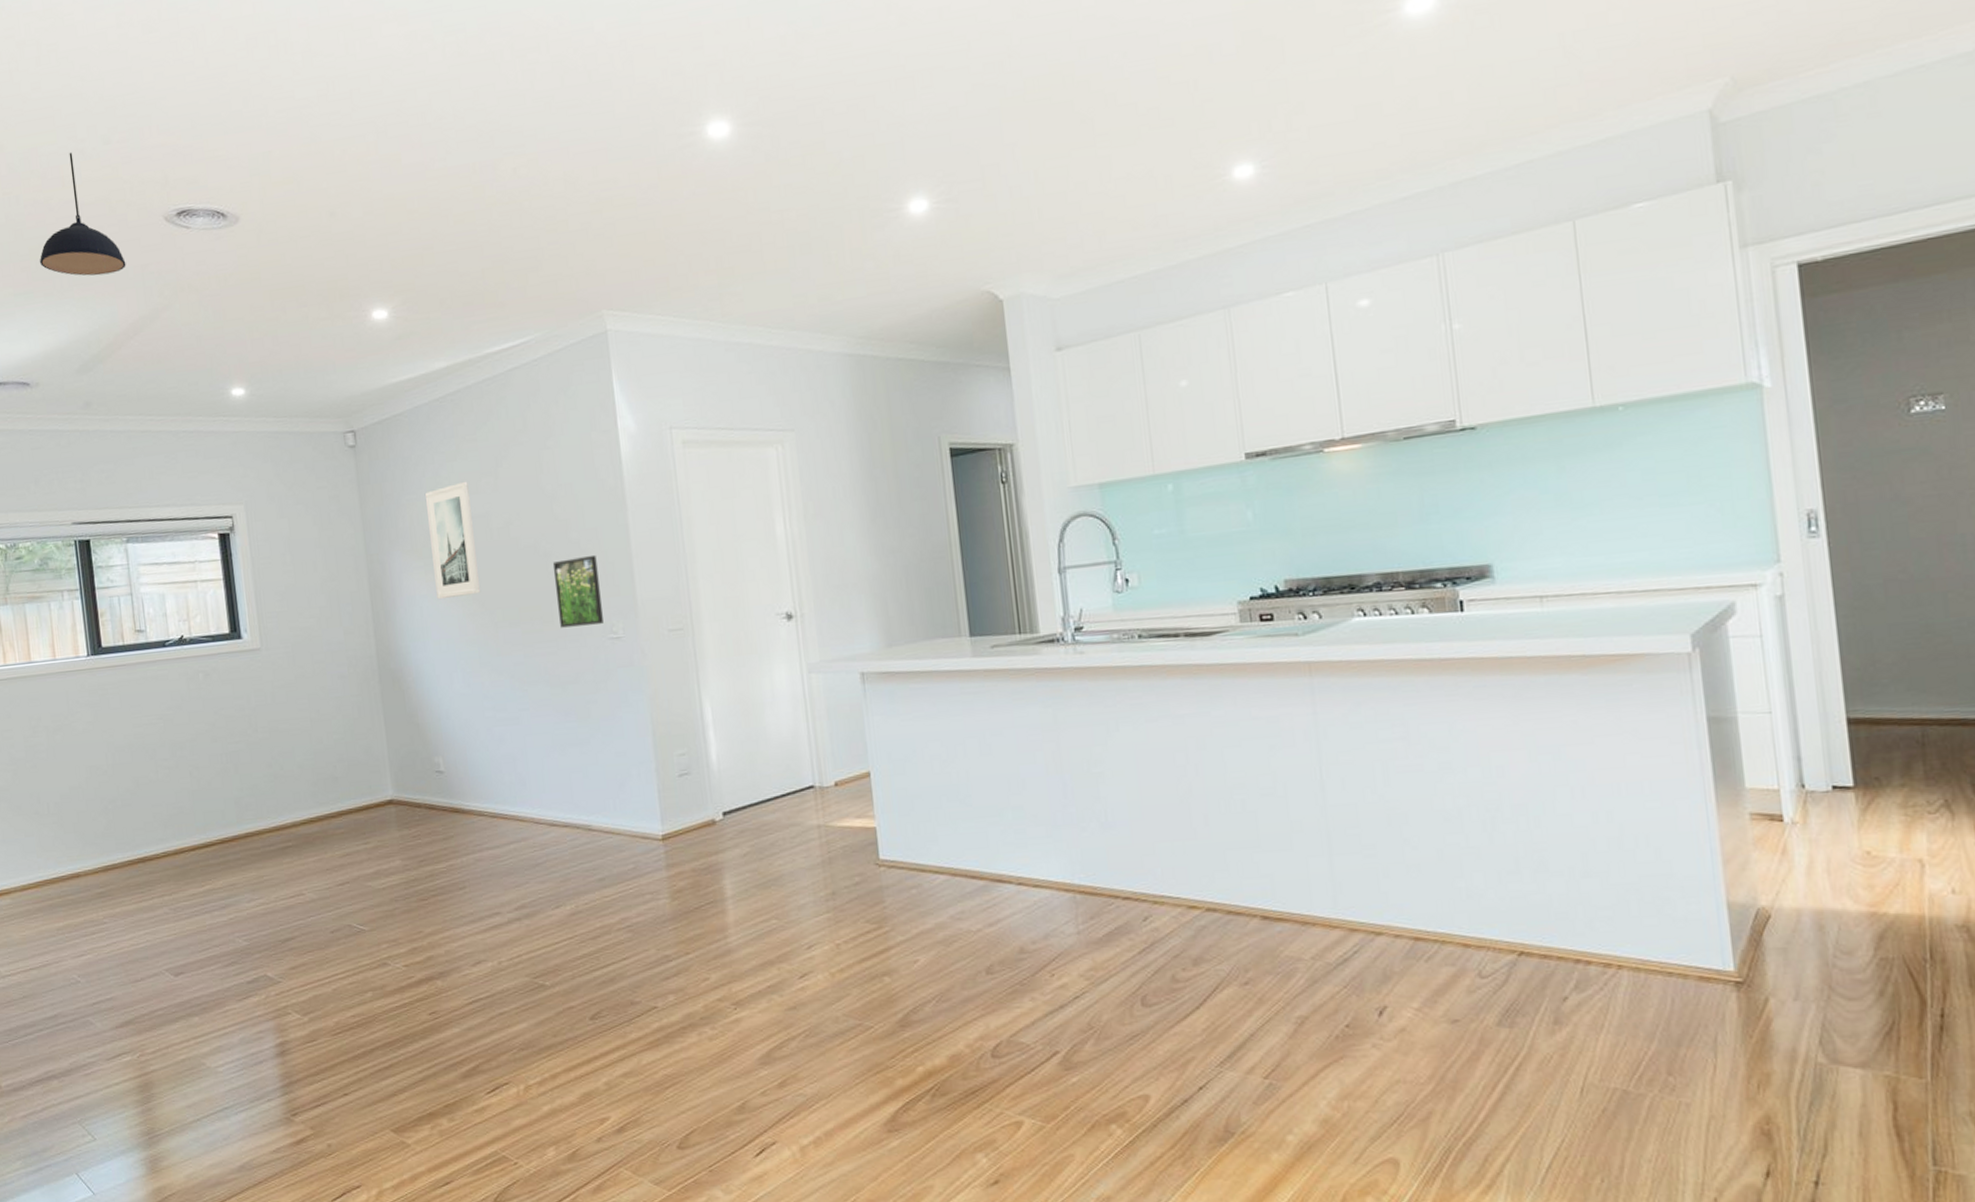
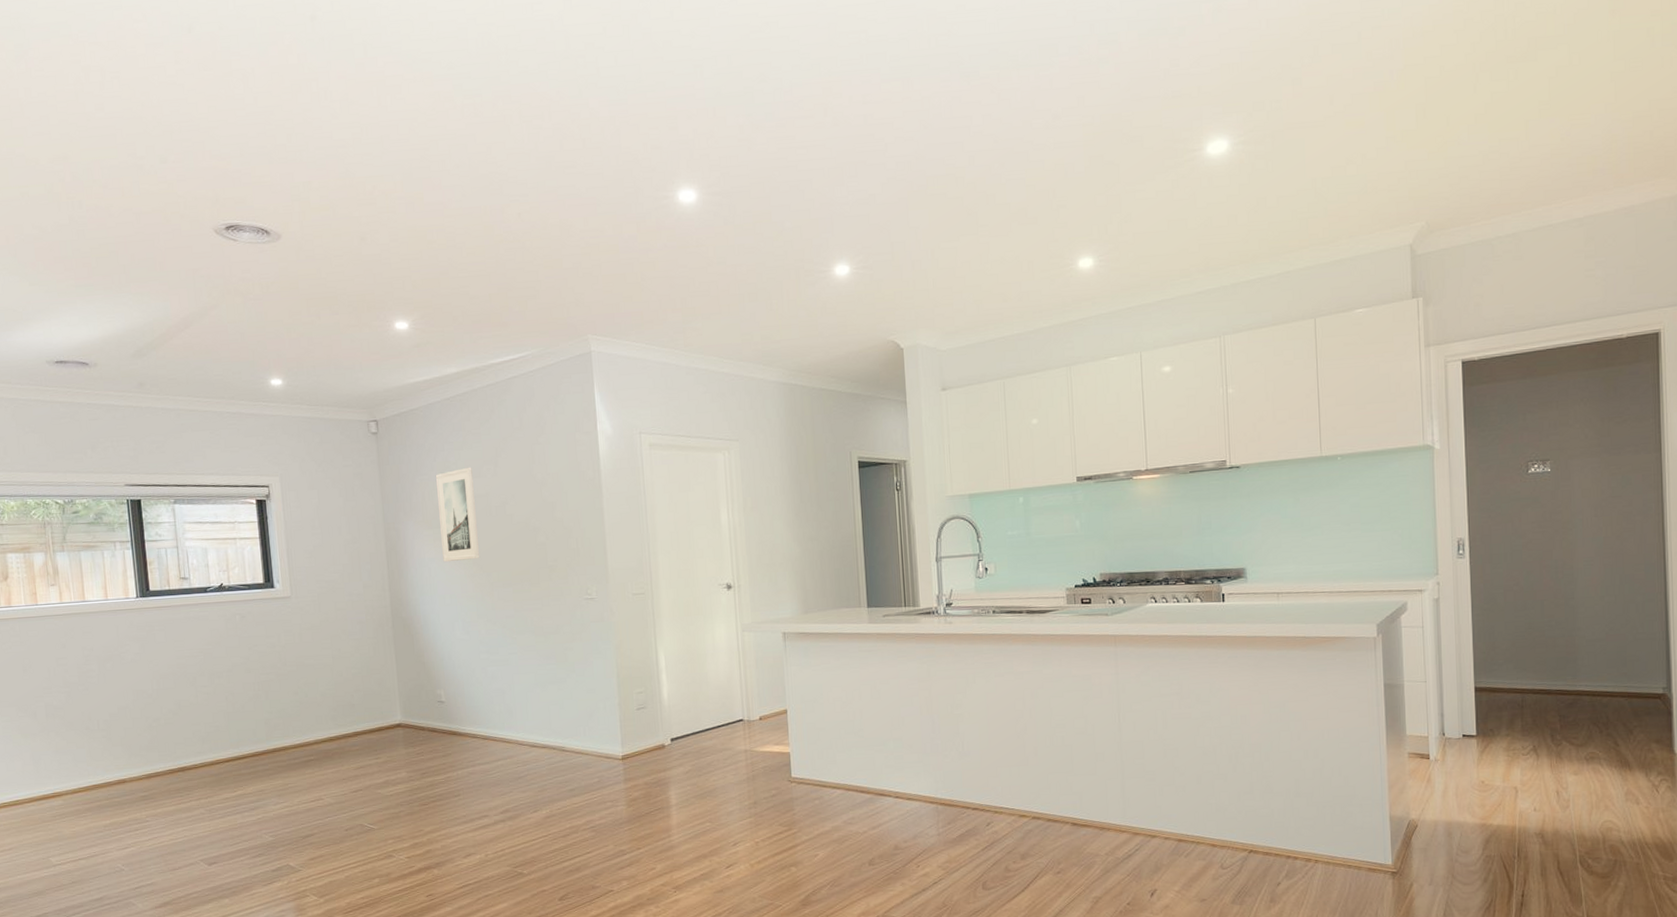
pendant light: present [39,152,126,276] -> none [99,167,179,275]
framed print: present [552,554,603,628] -> none [540,531,580,589]

